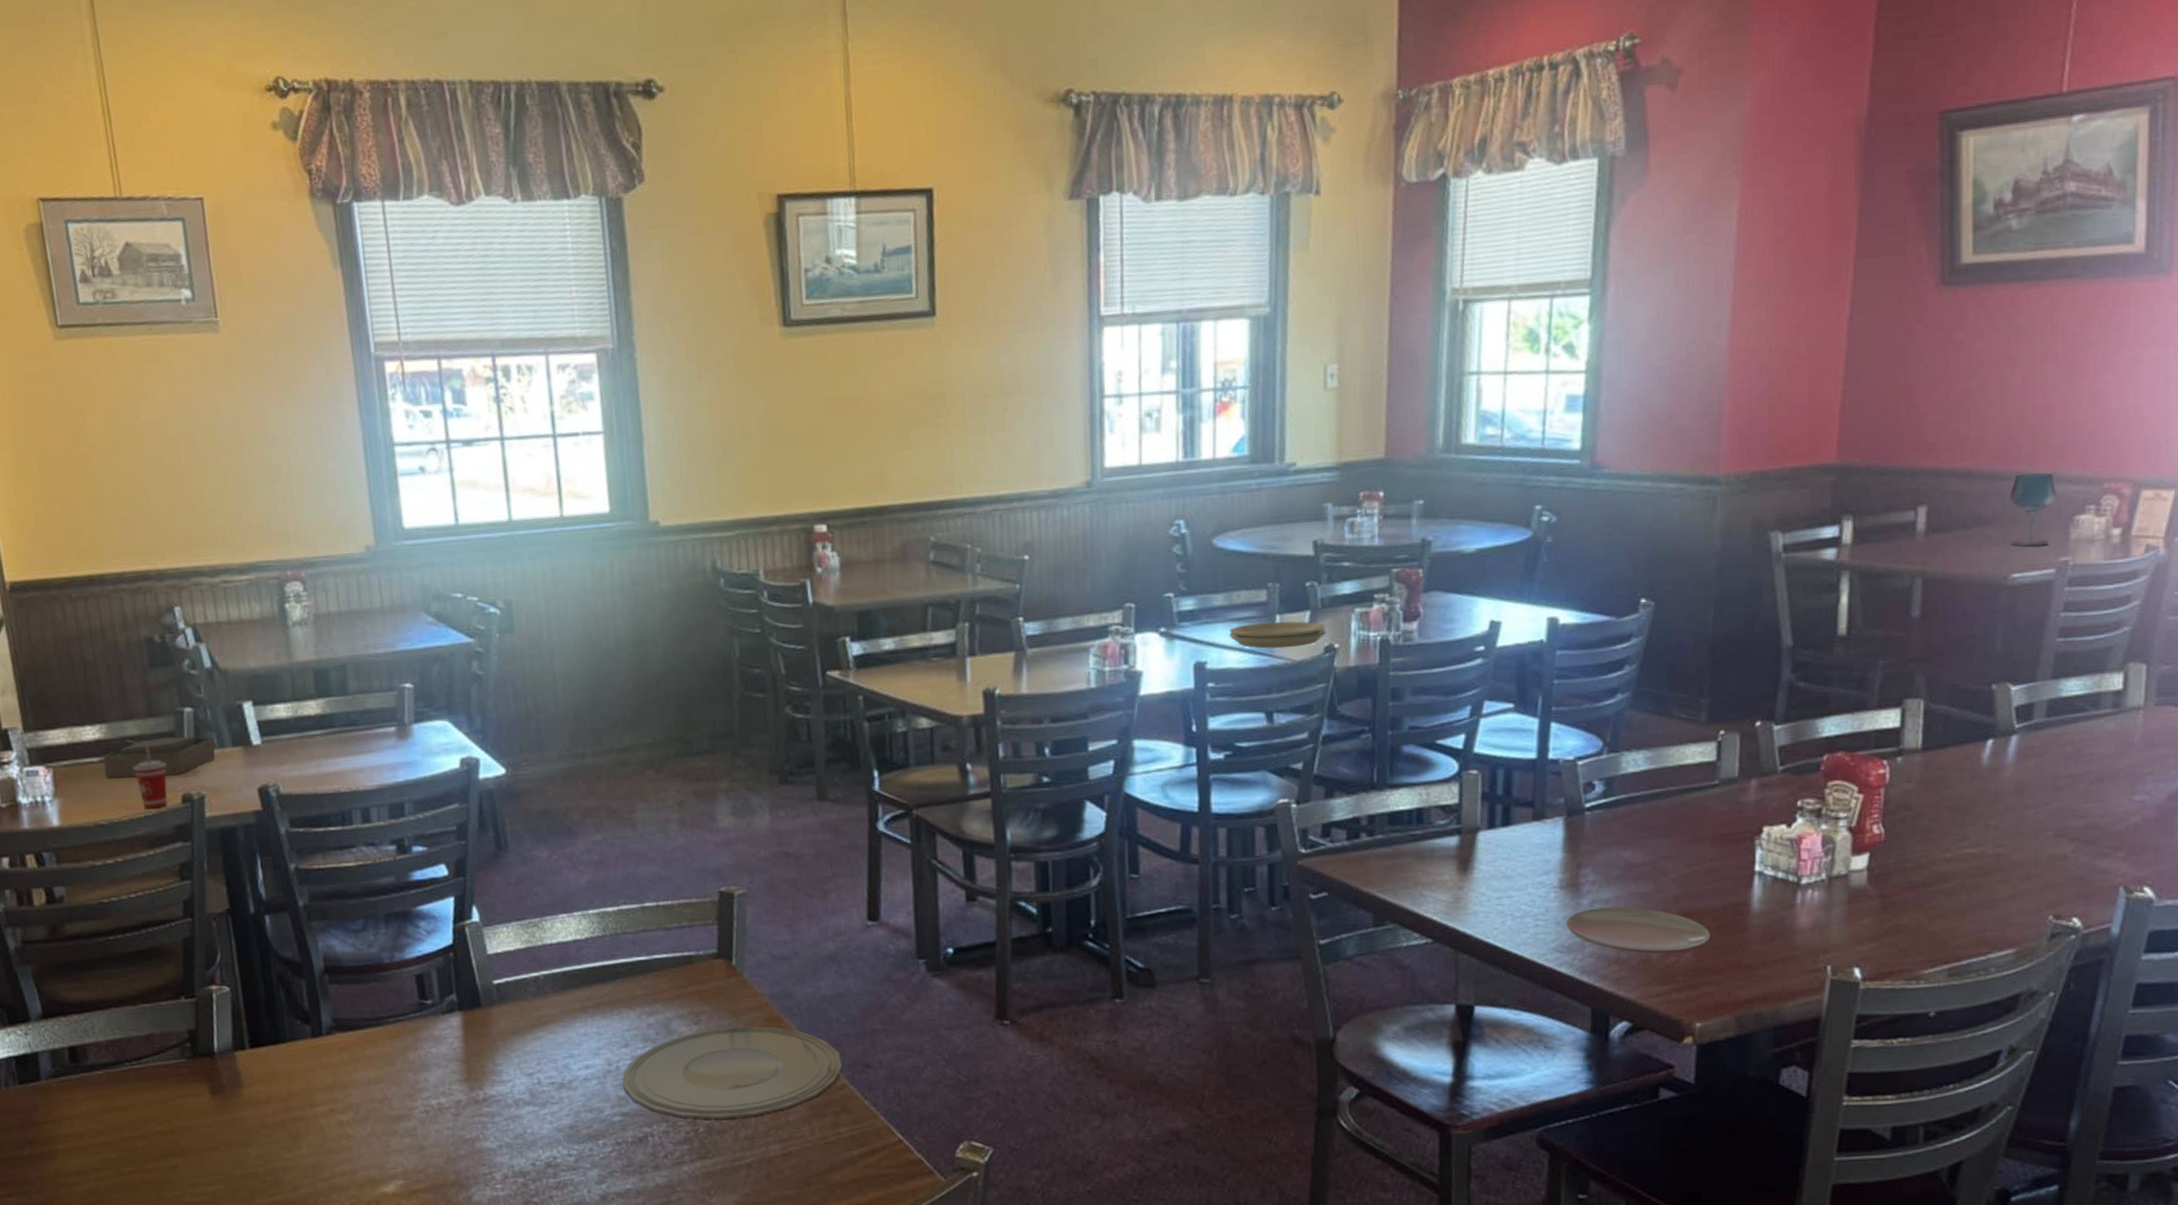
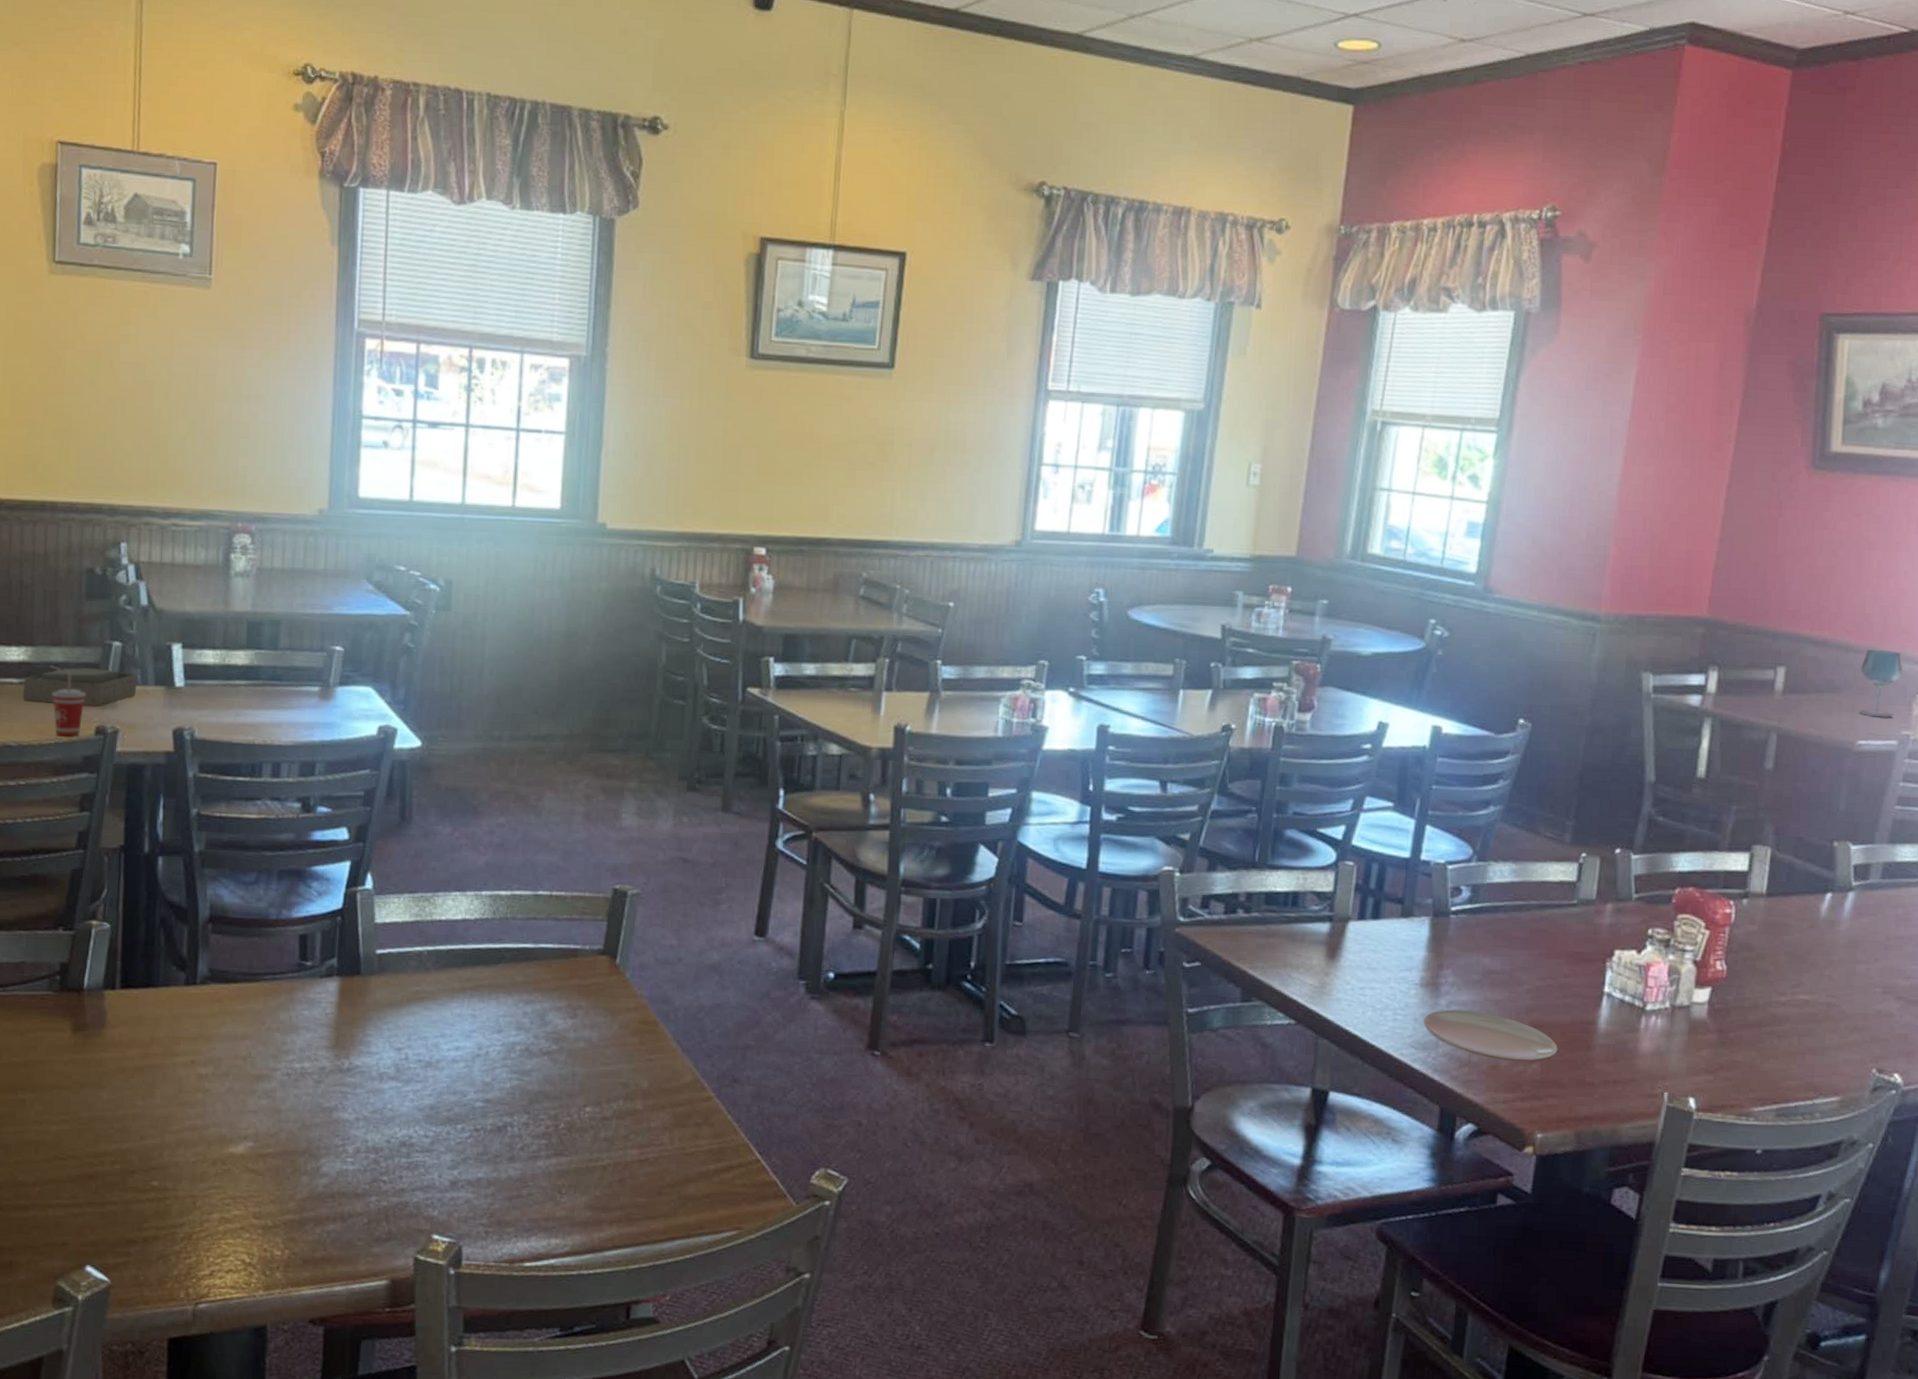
plate: present [622,1025,843,1120] -> none [490,1025,711,1119]
plate: present [1229,621,1327,649] -> none [1134,695,1226,722]

